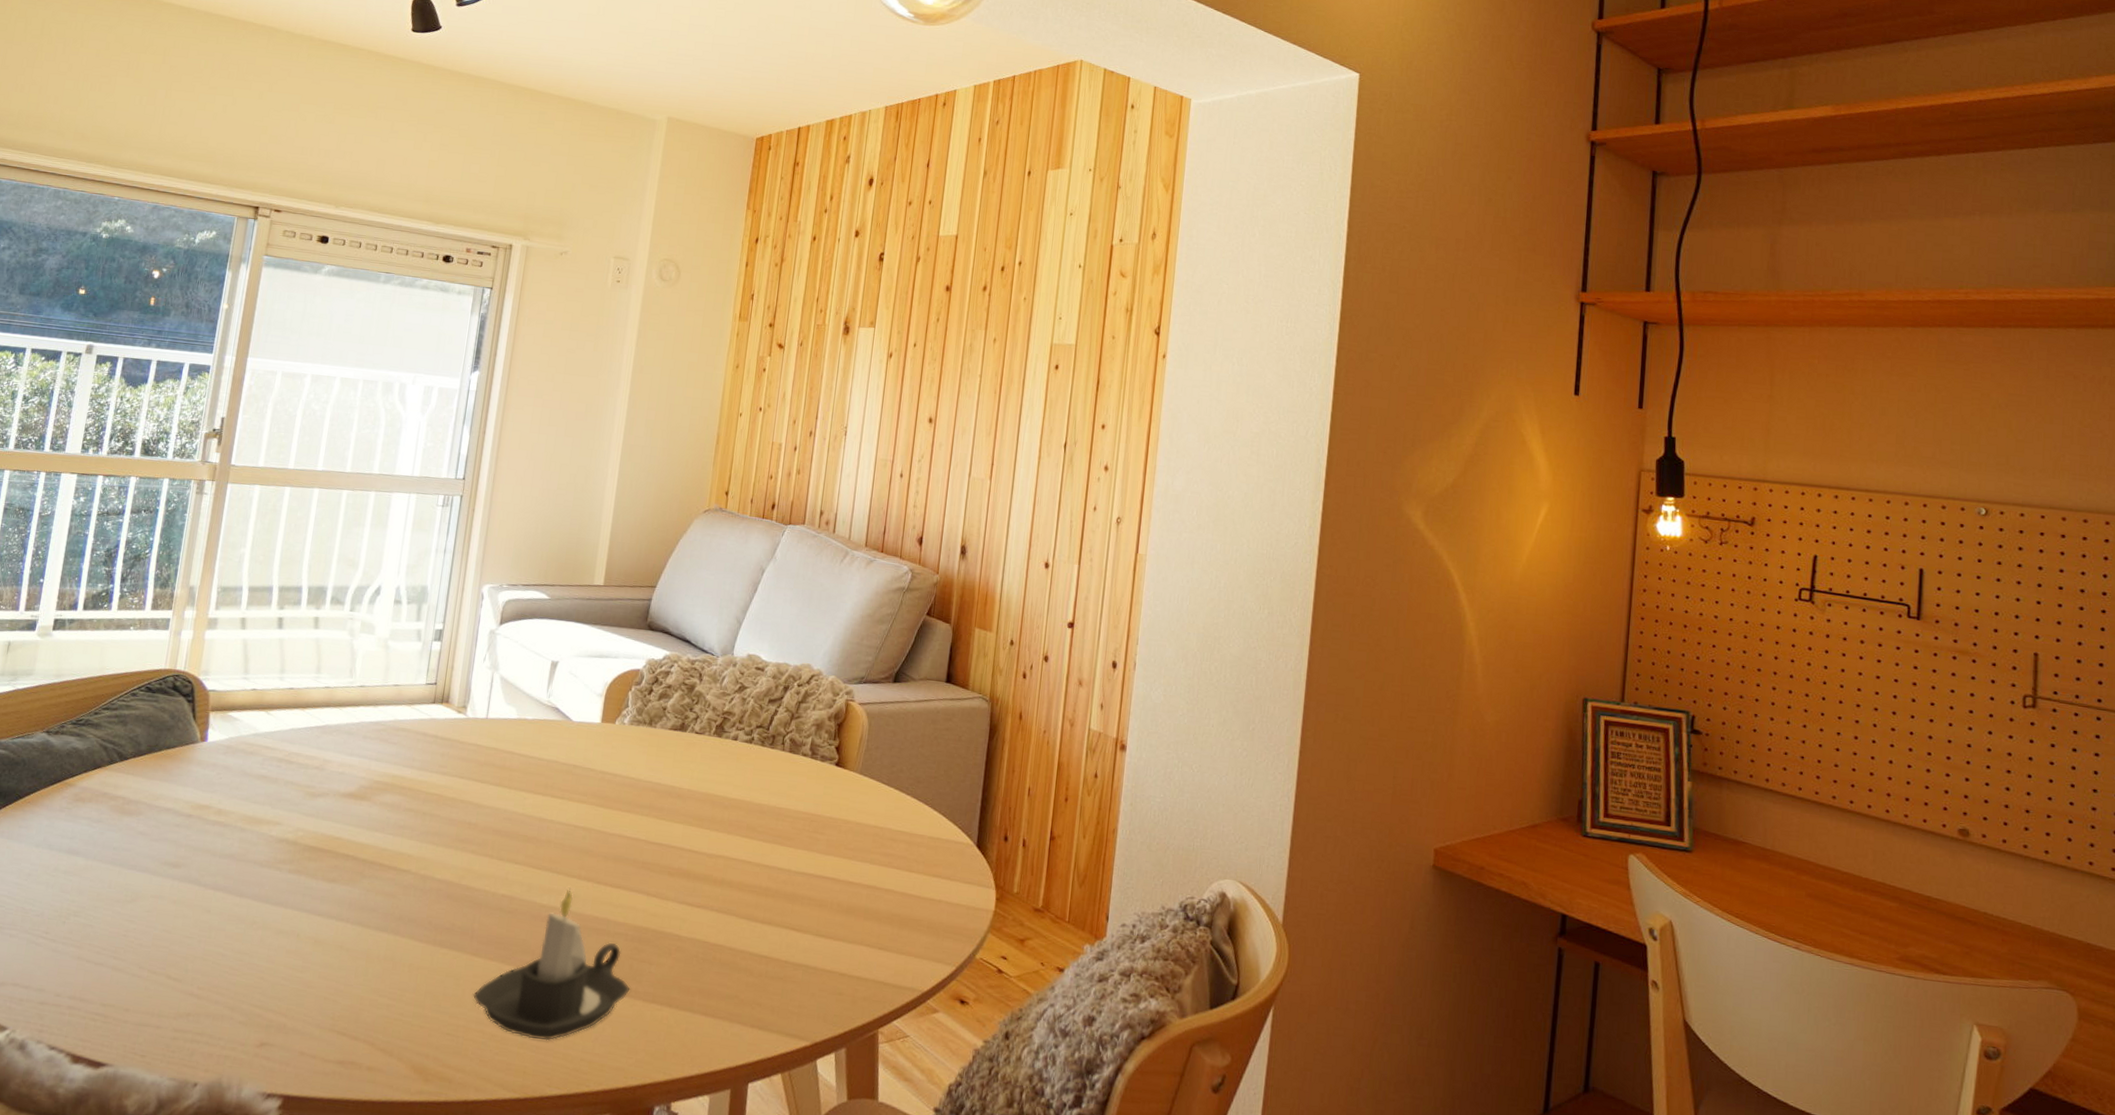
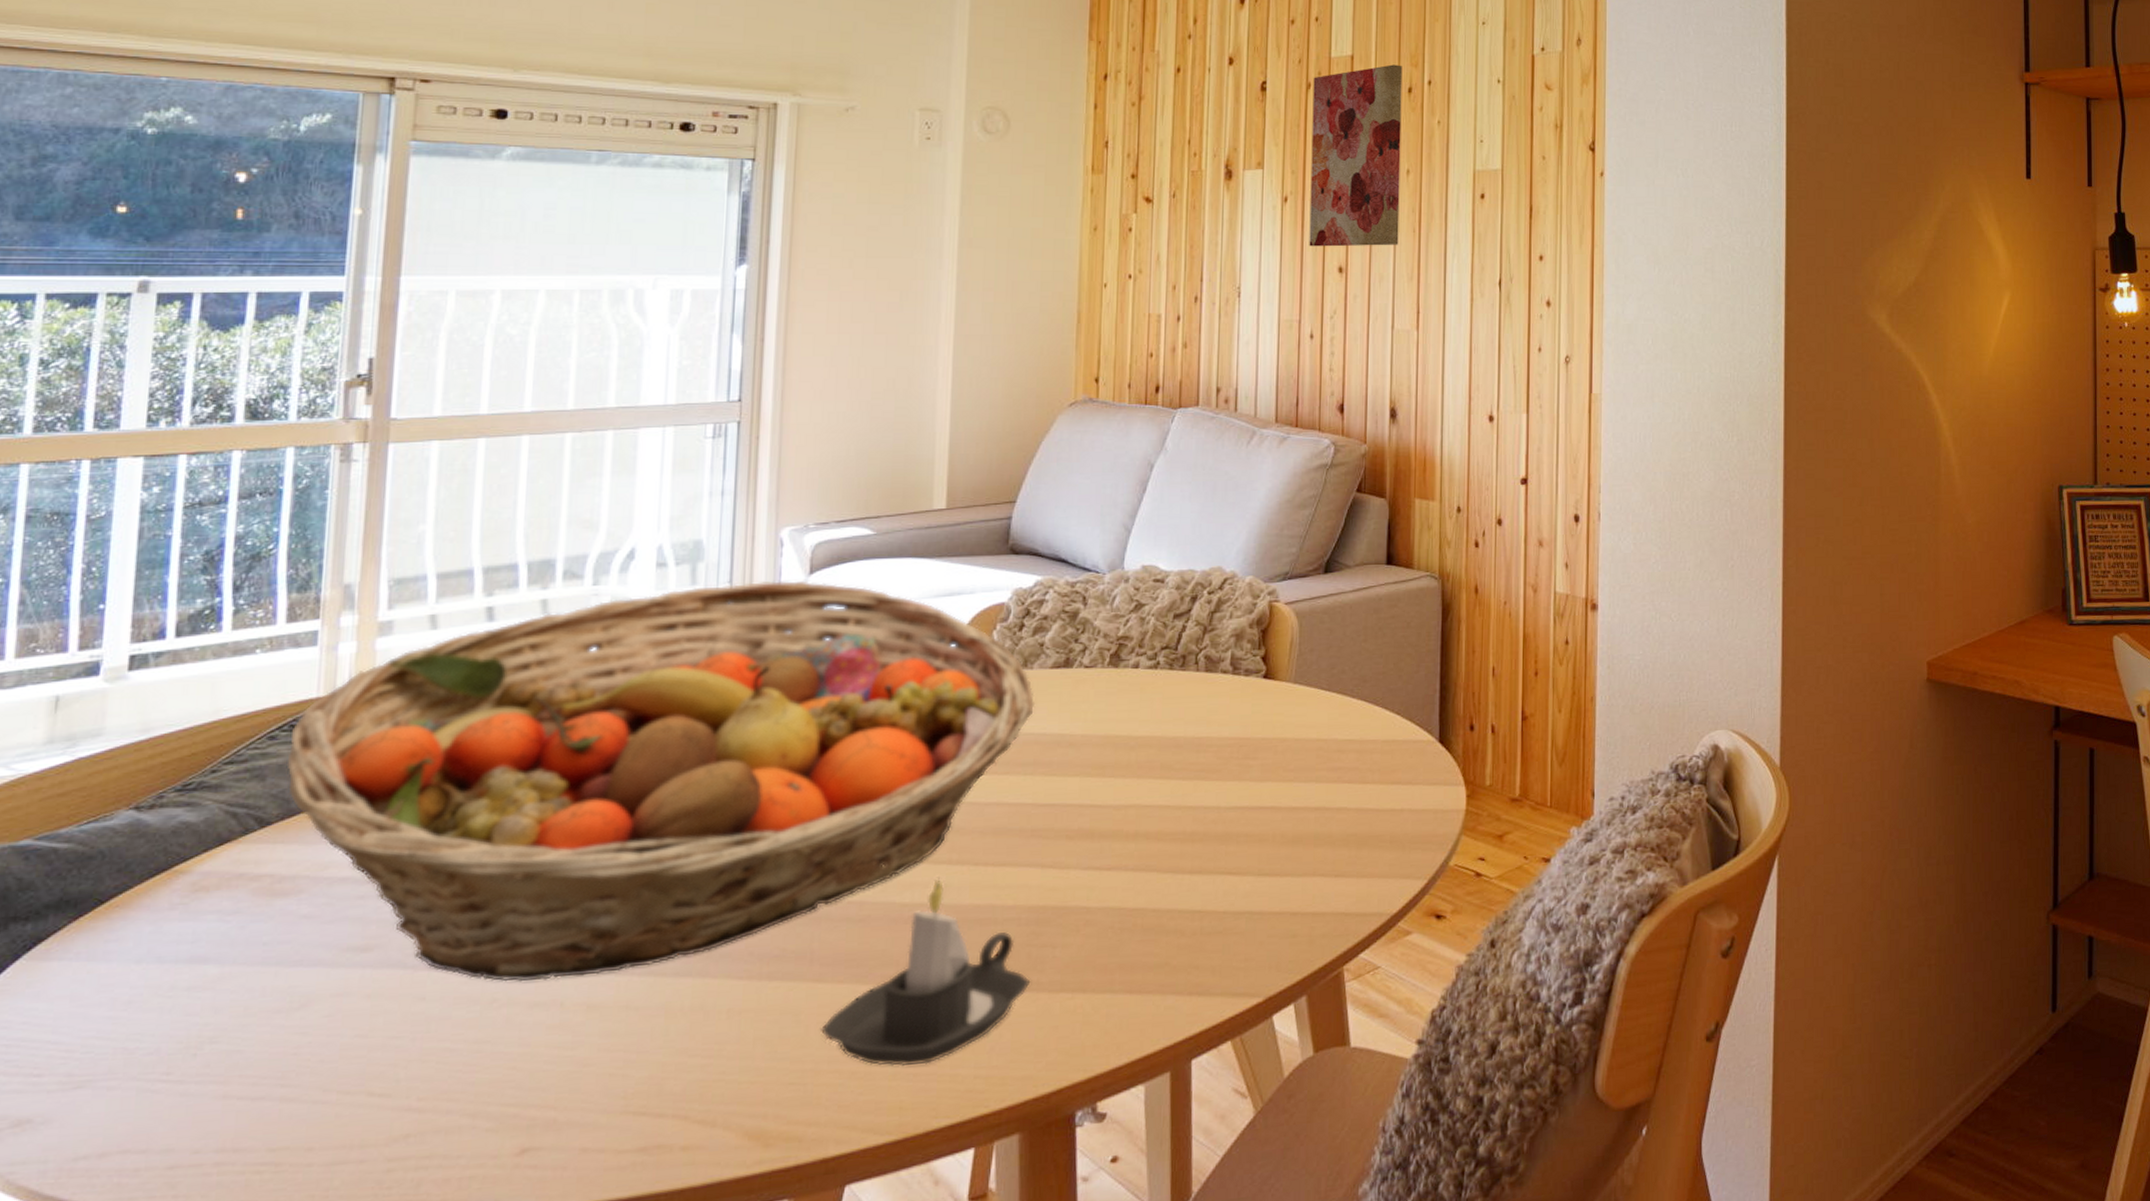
fruit basket: none [139,623,656,918] -> present [286,580,1036,982]
wall art: none [906,245,998,403] -> present [1309,64,1403,247]

